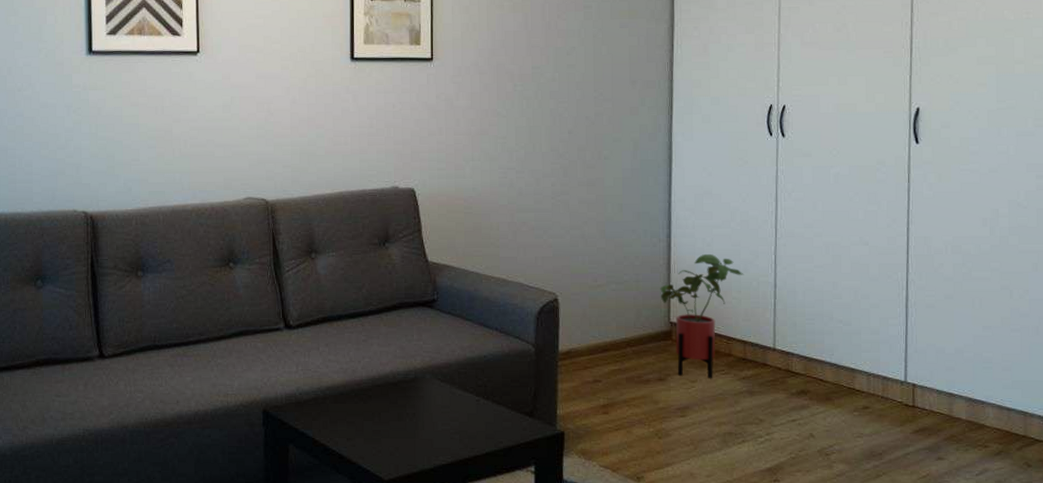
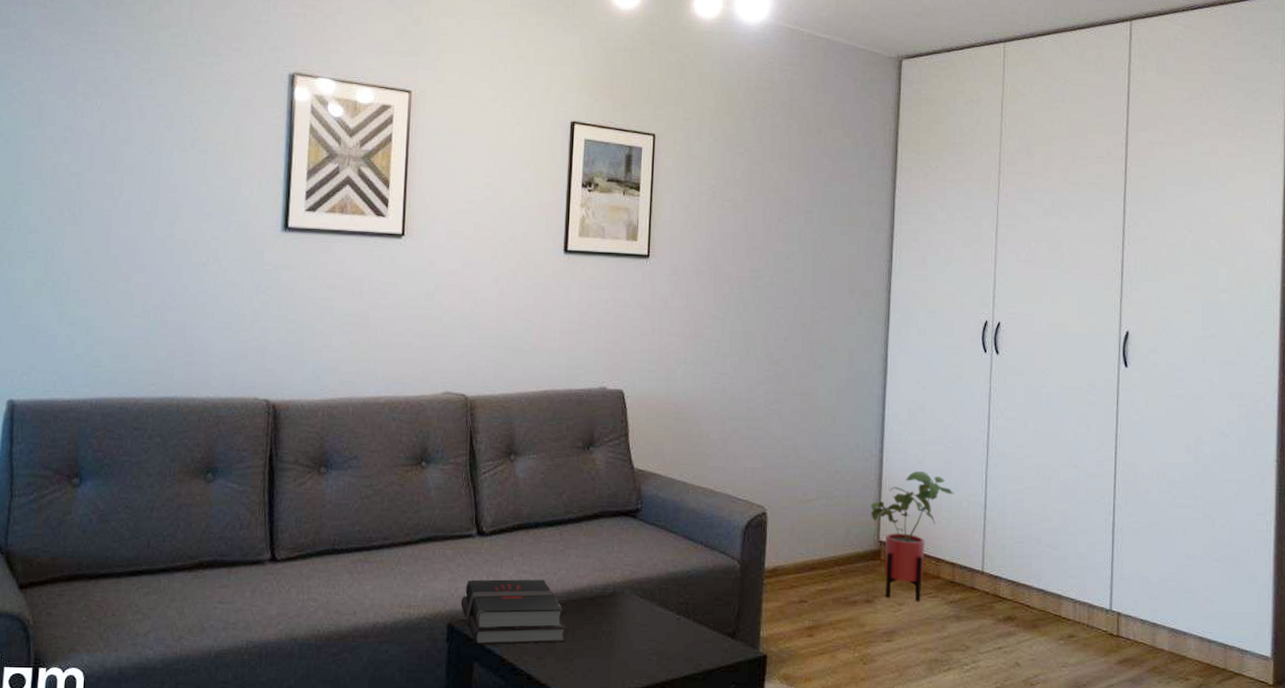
hardback book: none [273,367,373,428] -> present [460,579,567,645]

